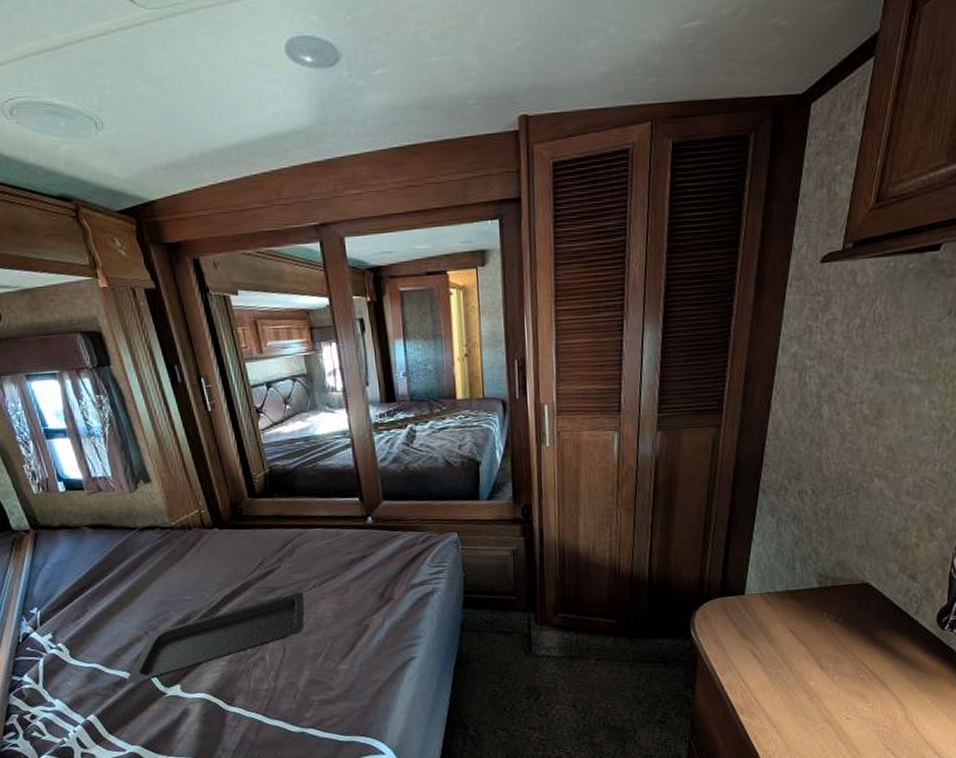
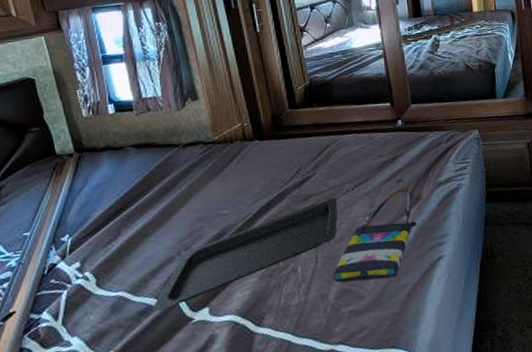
tote bag: none [301,578,388,674] -> present [333,179,417,283]

